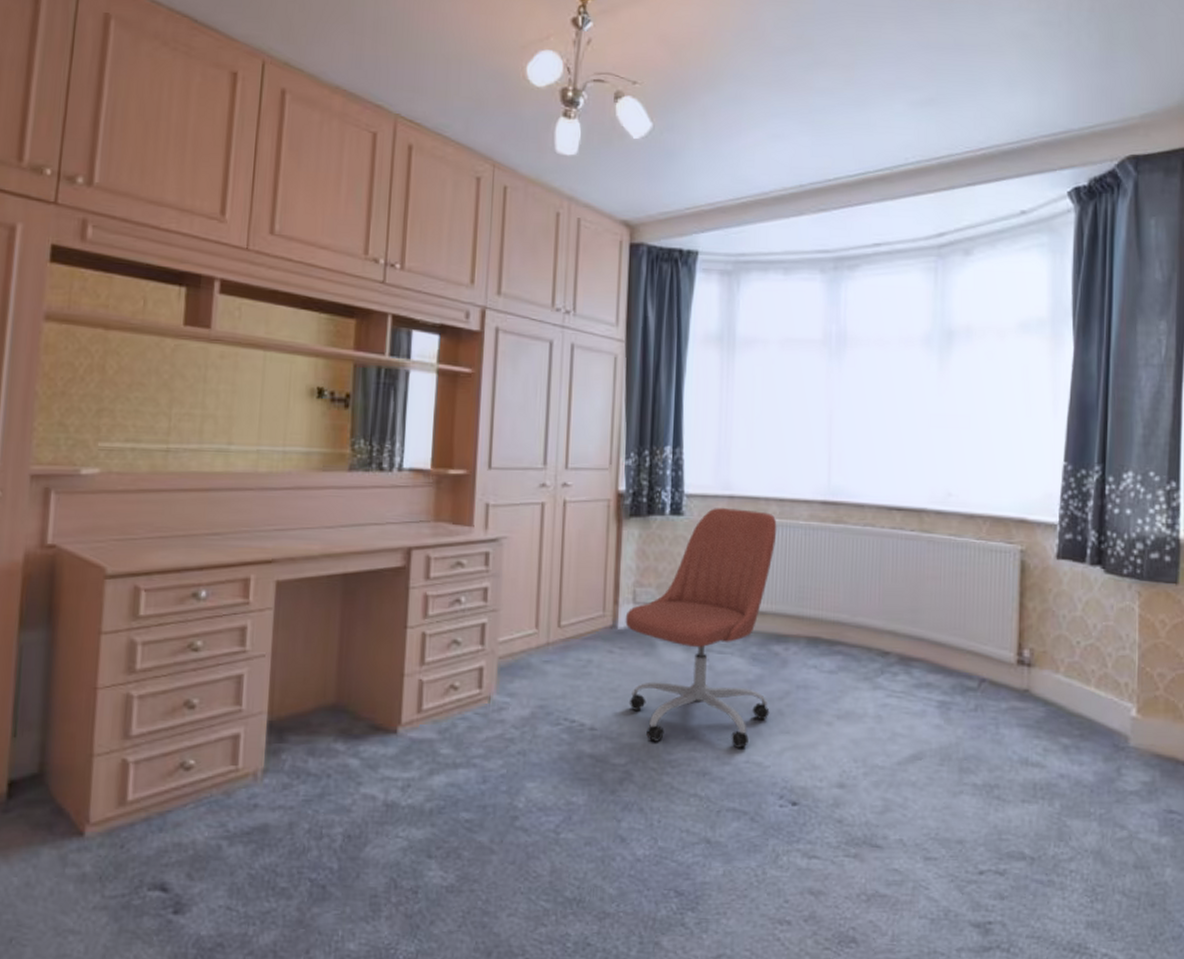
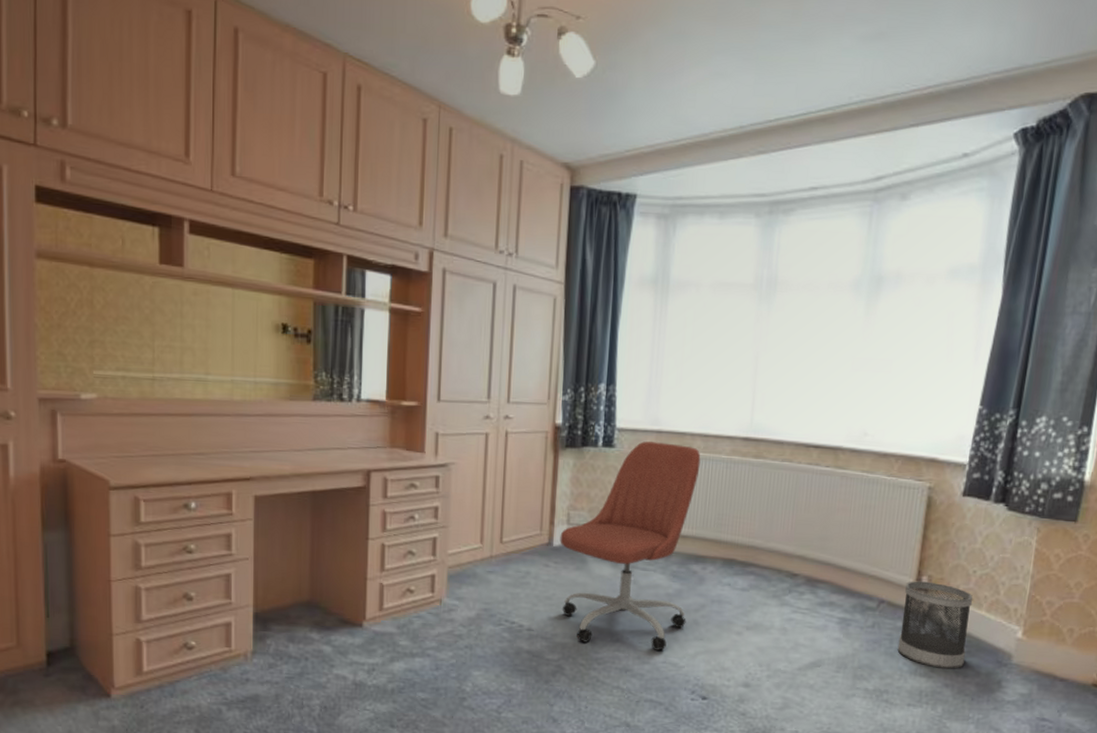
wastebasket: none [1004,655,1080,756] -> present [897,581,973,669]

